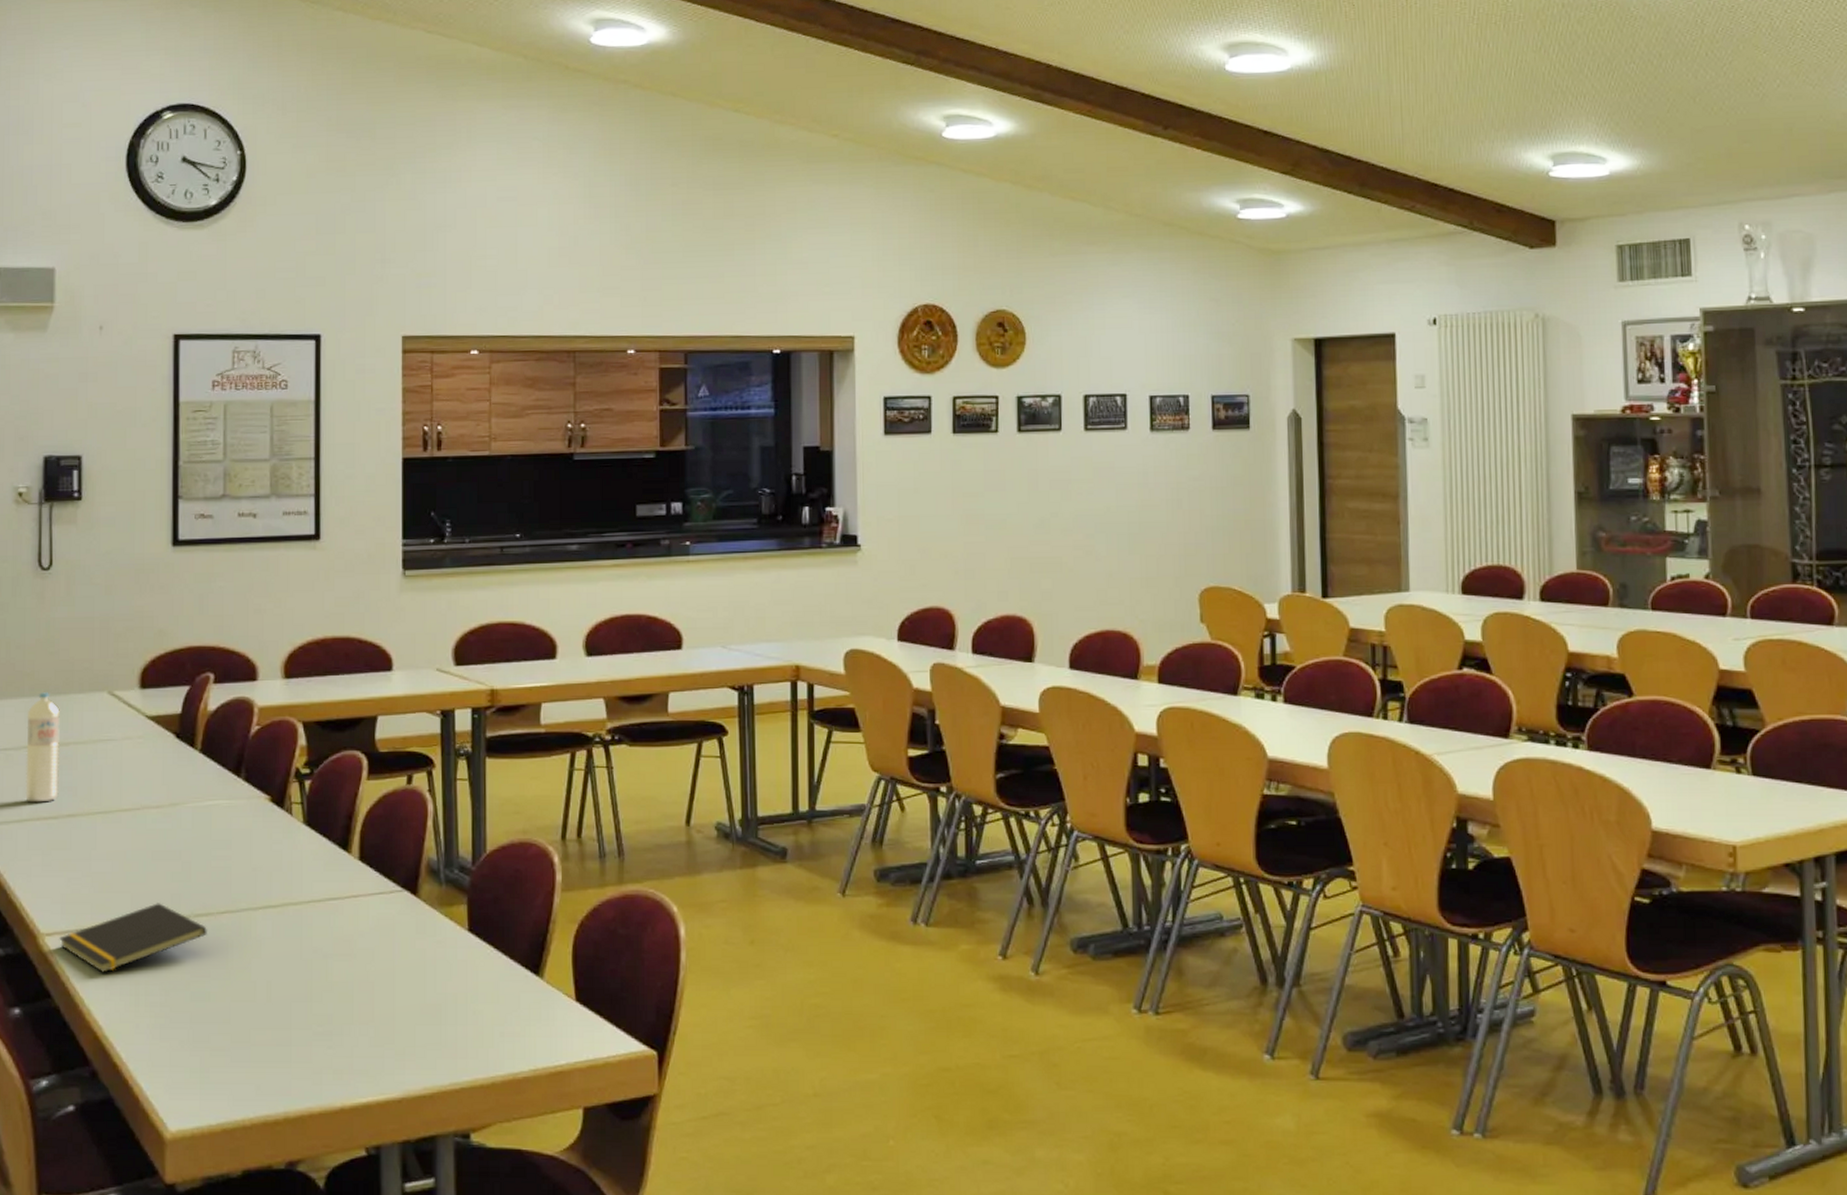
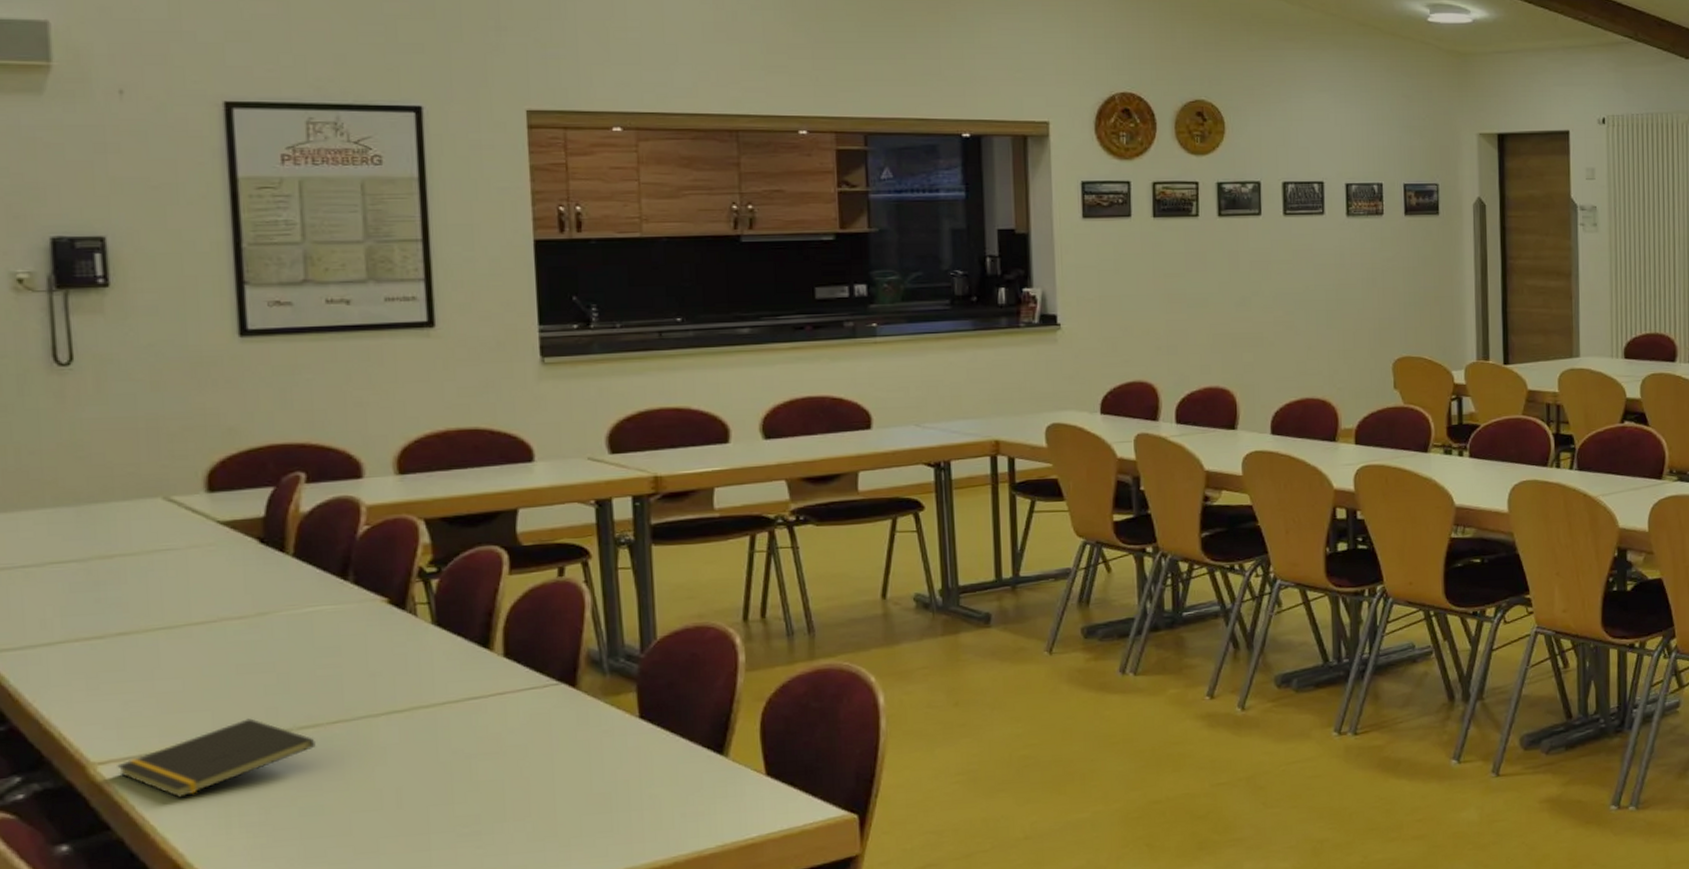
water bottle: present [25,692,61,803] -> none [51,501,104,623]

